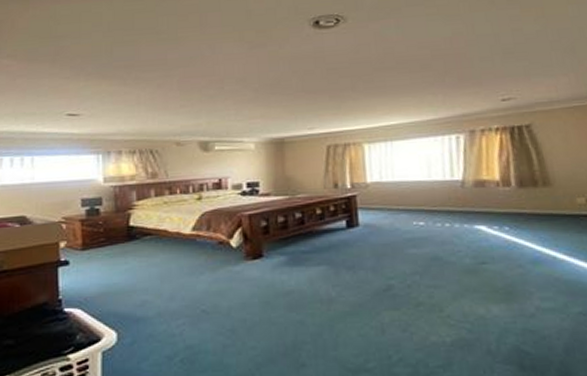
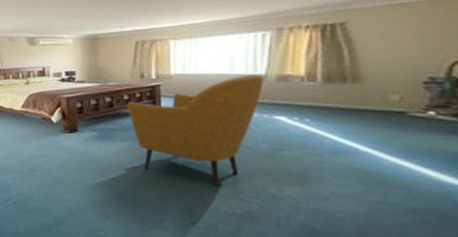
armchair: none [320,180,463,311] -> present [127,74,265,185]

